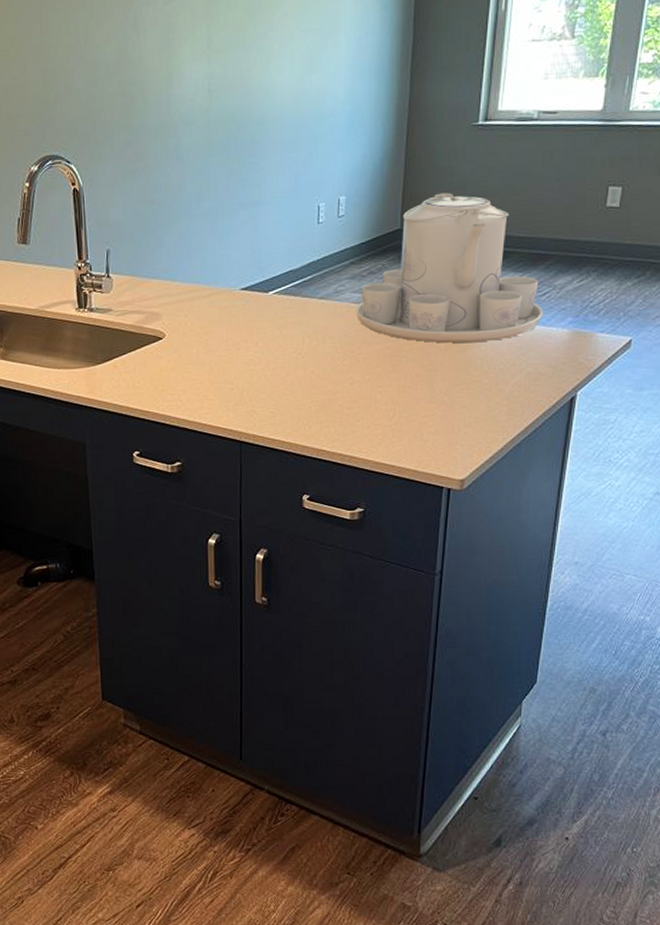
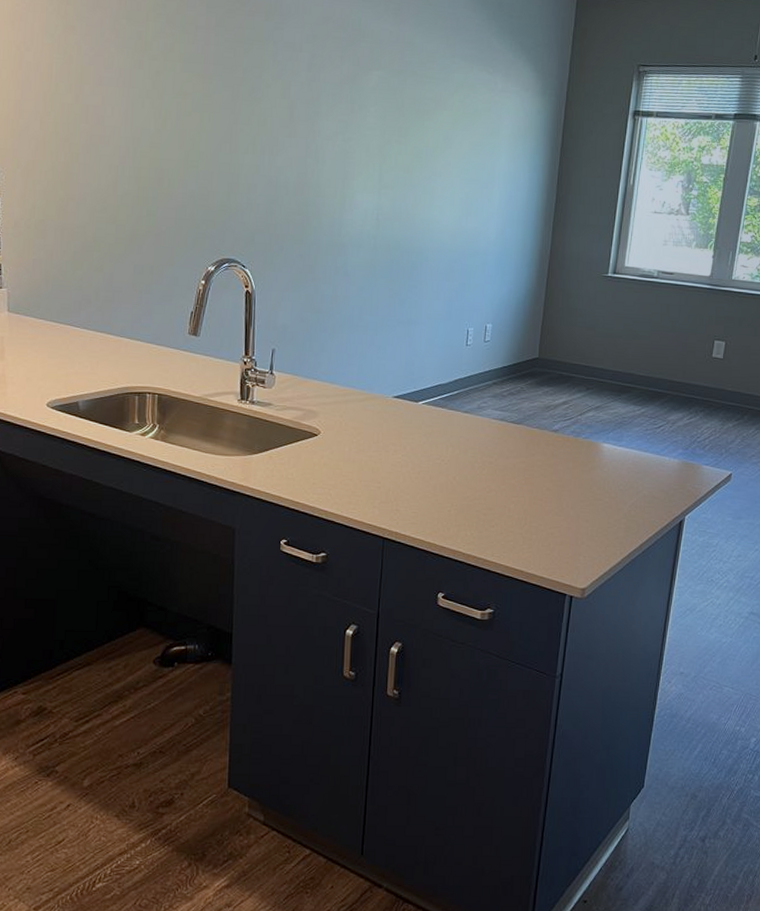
tea set: present [356,193,543,343] -> none [496,330,658,464]

